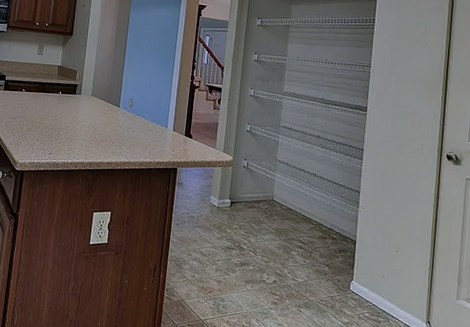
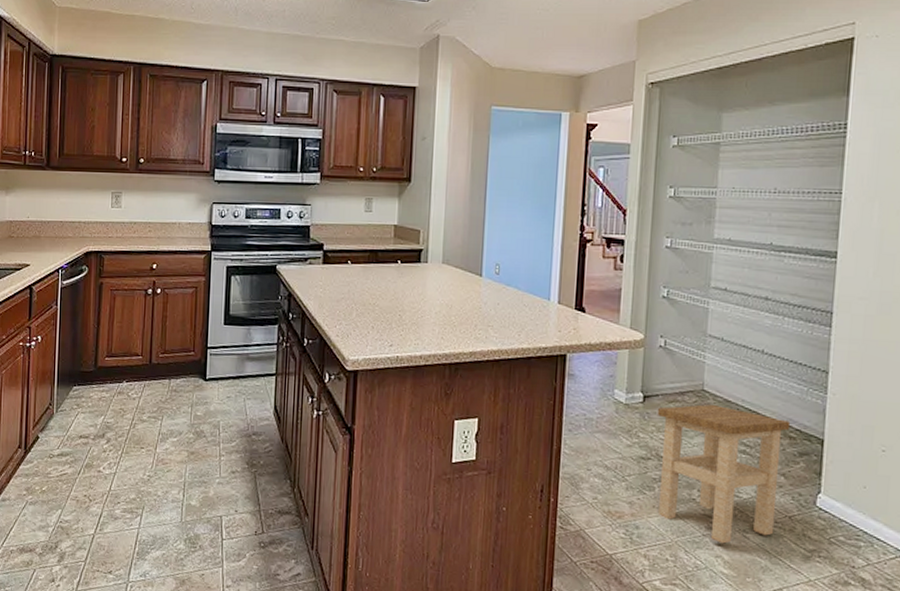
stool: none [239,210,334,315] -> present [658,404,791,544]

